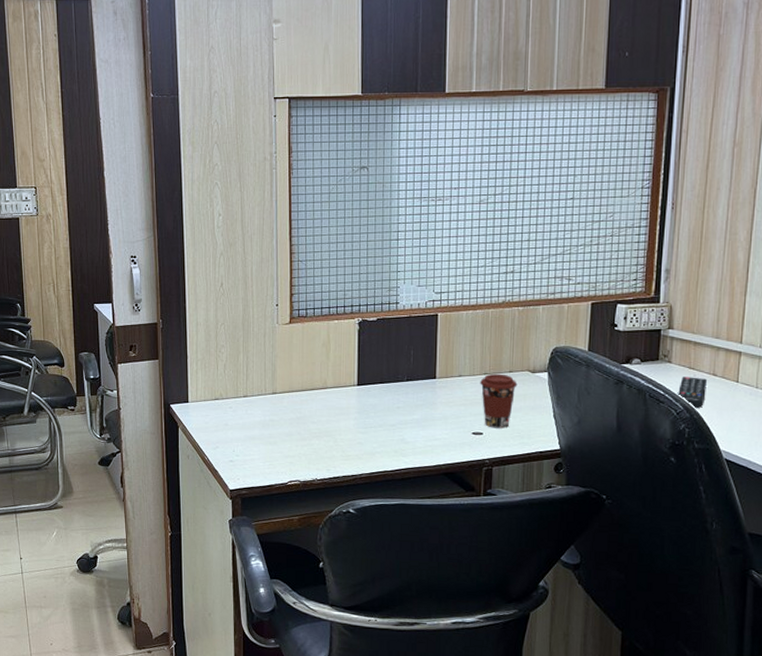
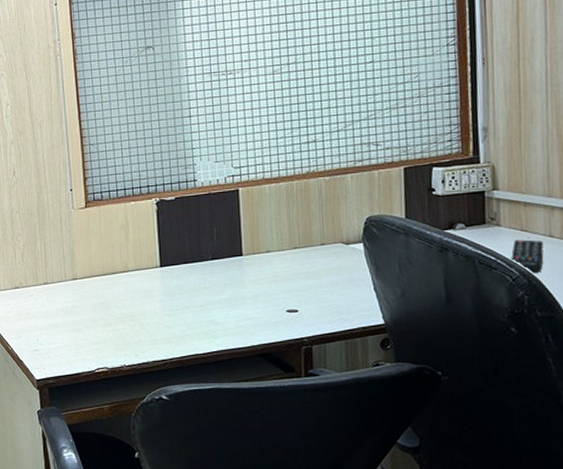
coffee cup: present [480,373,518,429] -> none [290,247,331,305]

